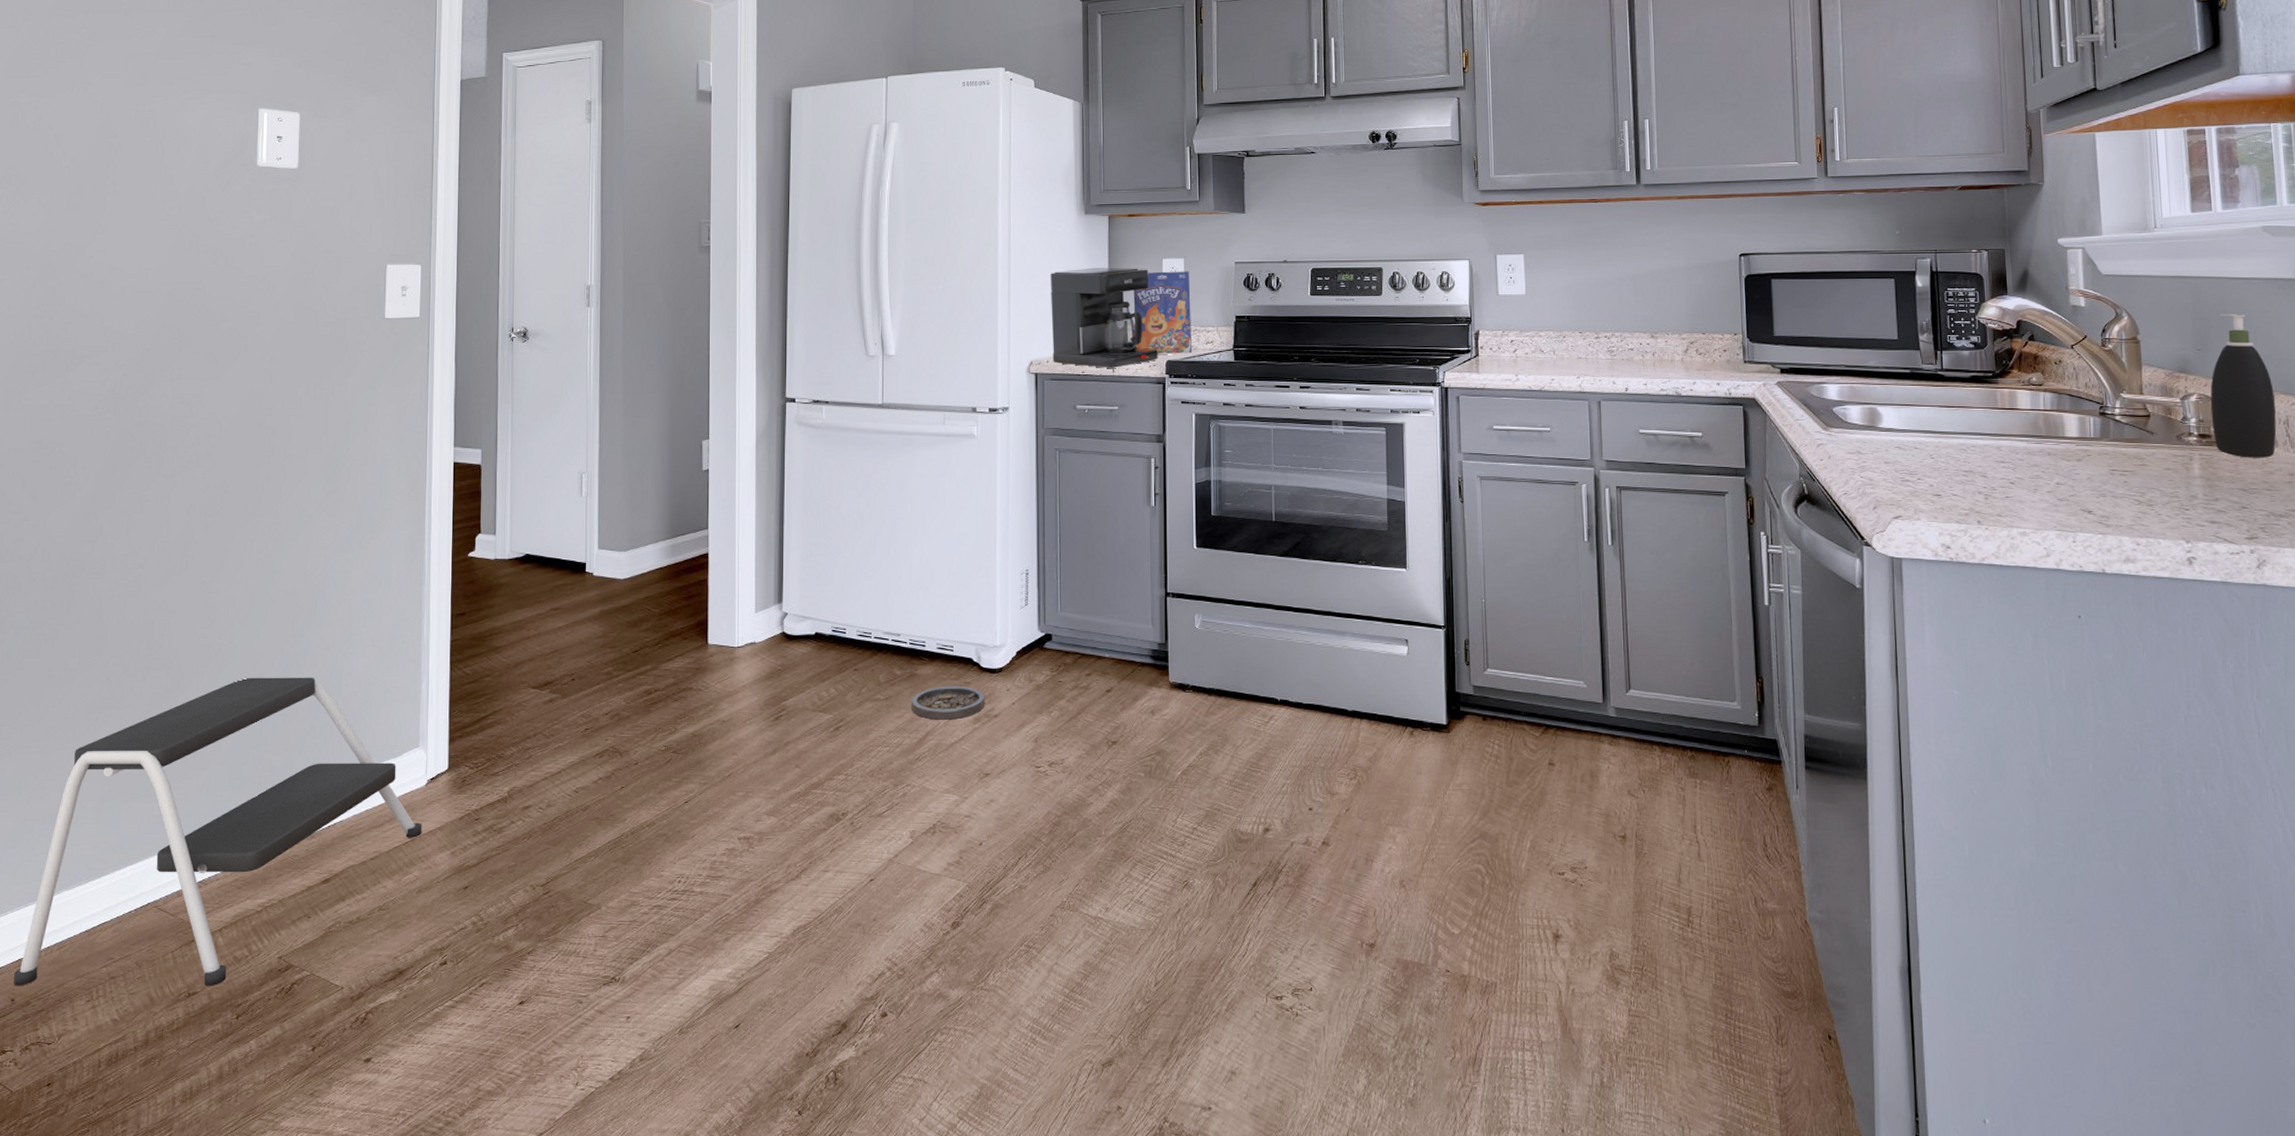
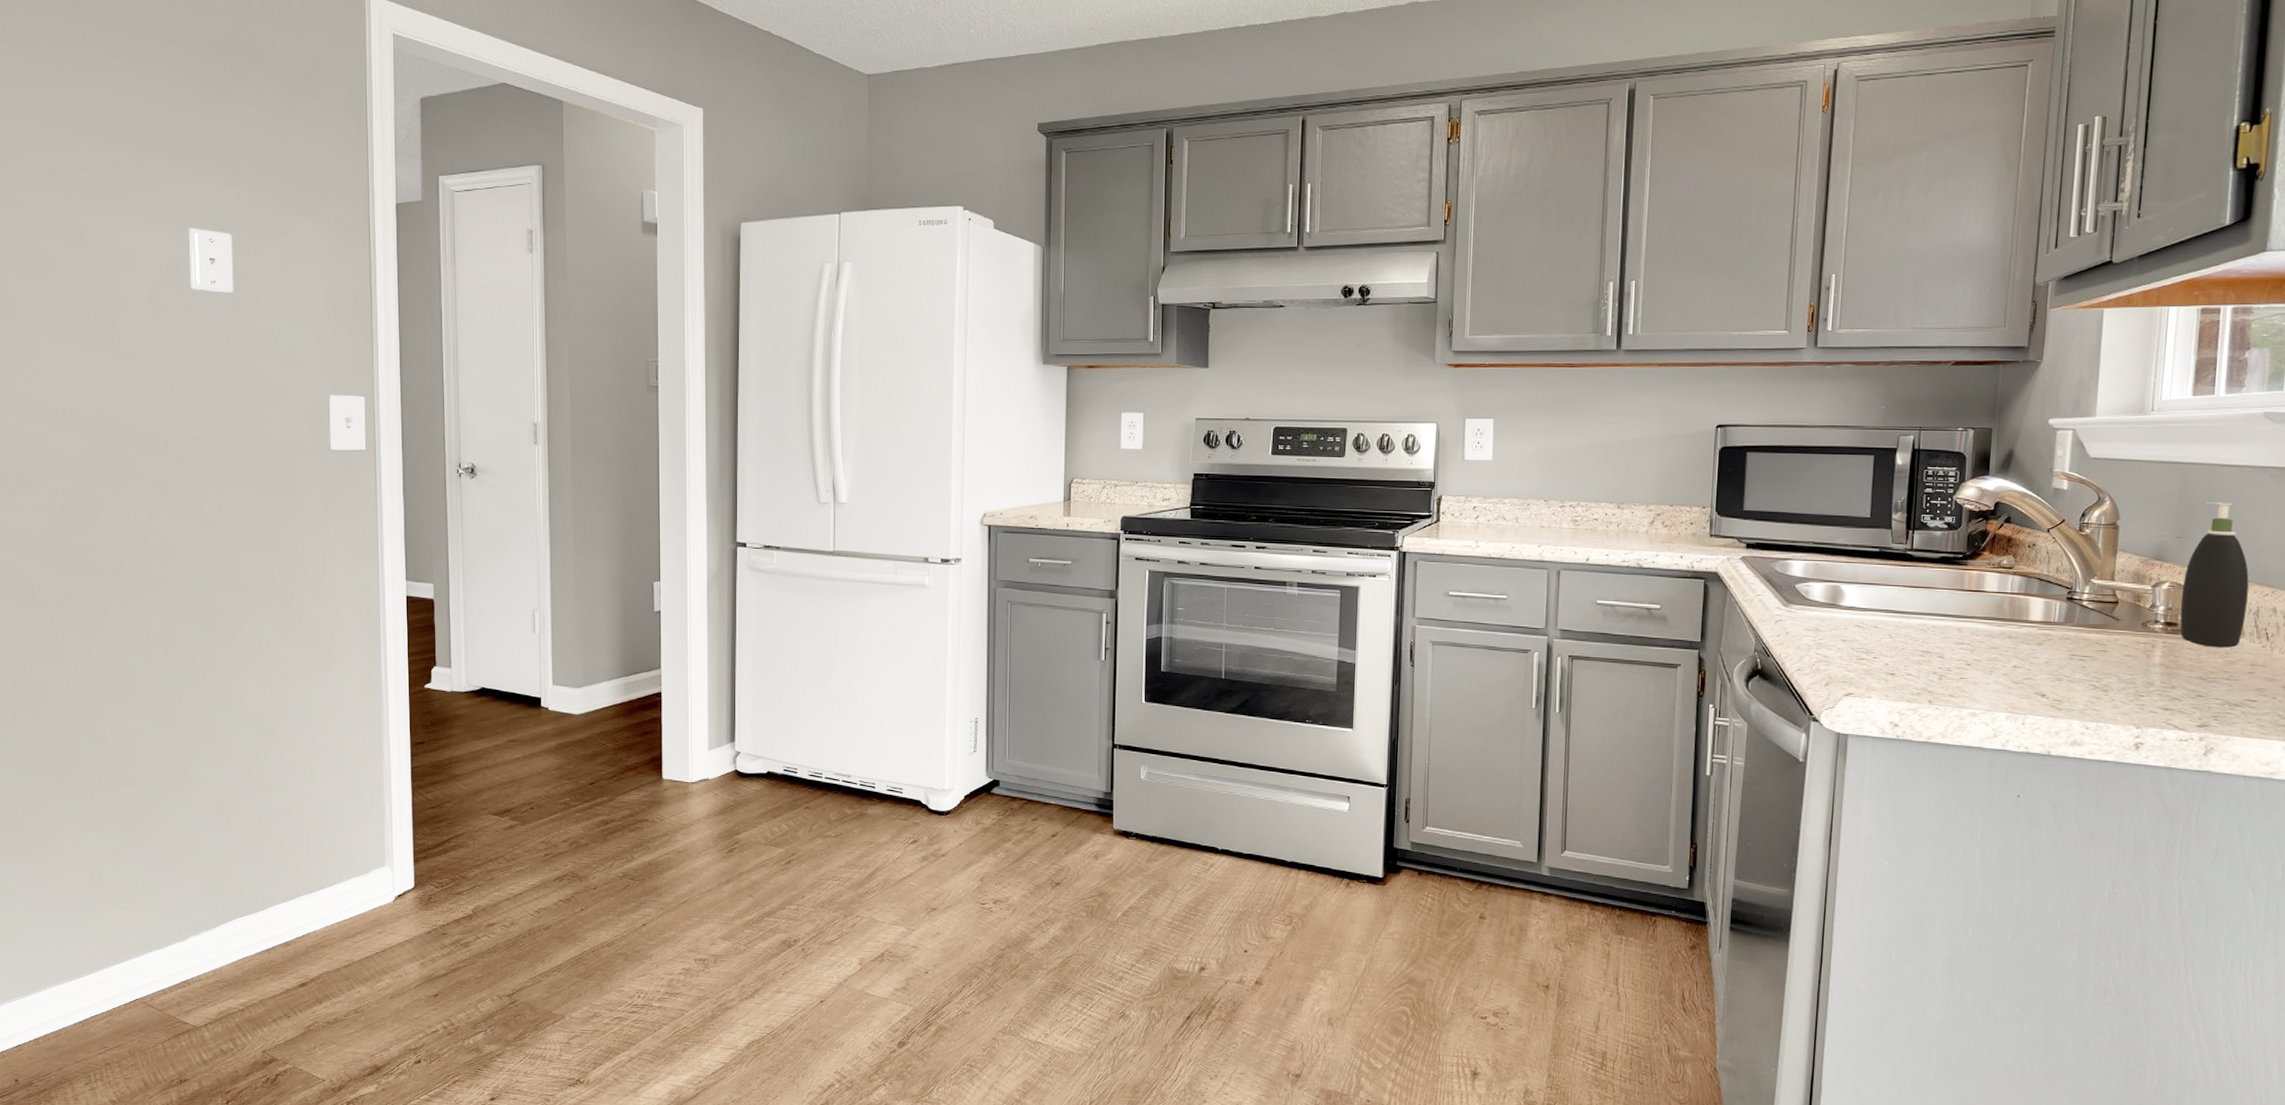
step stool: present [14,677,422,987] -> none [16,796,392,1075]
pet bowl: present [912,685,984,720] -> none [861,825,932,858]
coffee maker: present [1049,267,1158,368] -> none [1005,419,1114,522]
cereal box: present [1133,271,1193,354] -> none [1090,425,1149,510]

